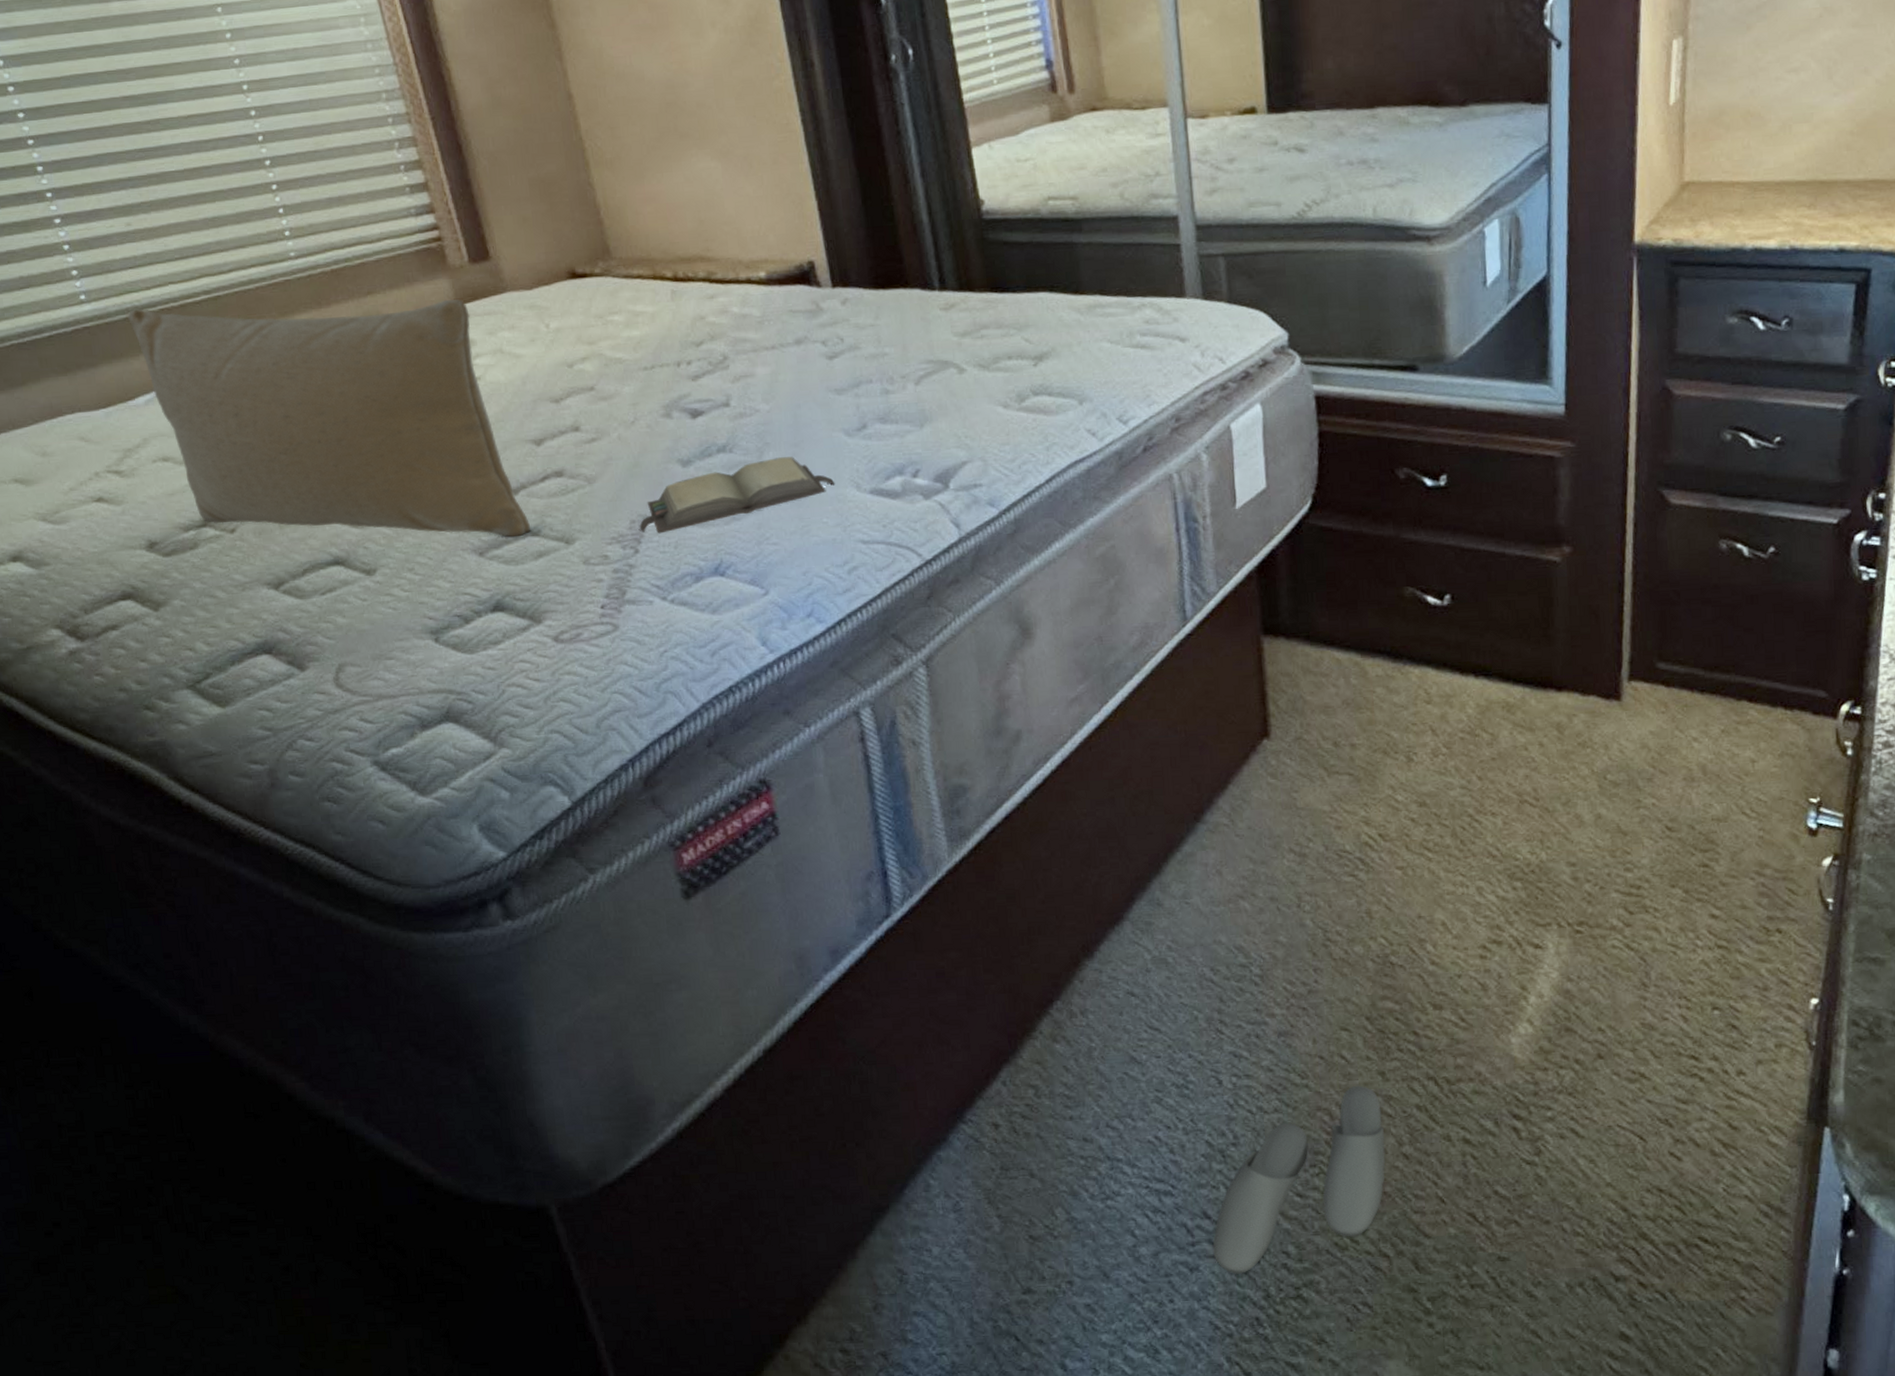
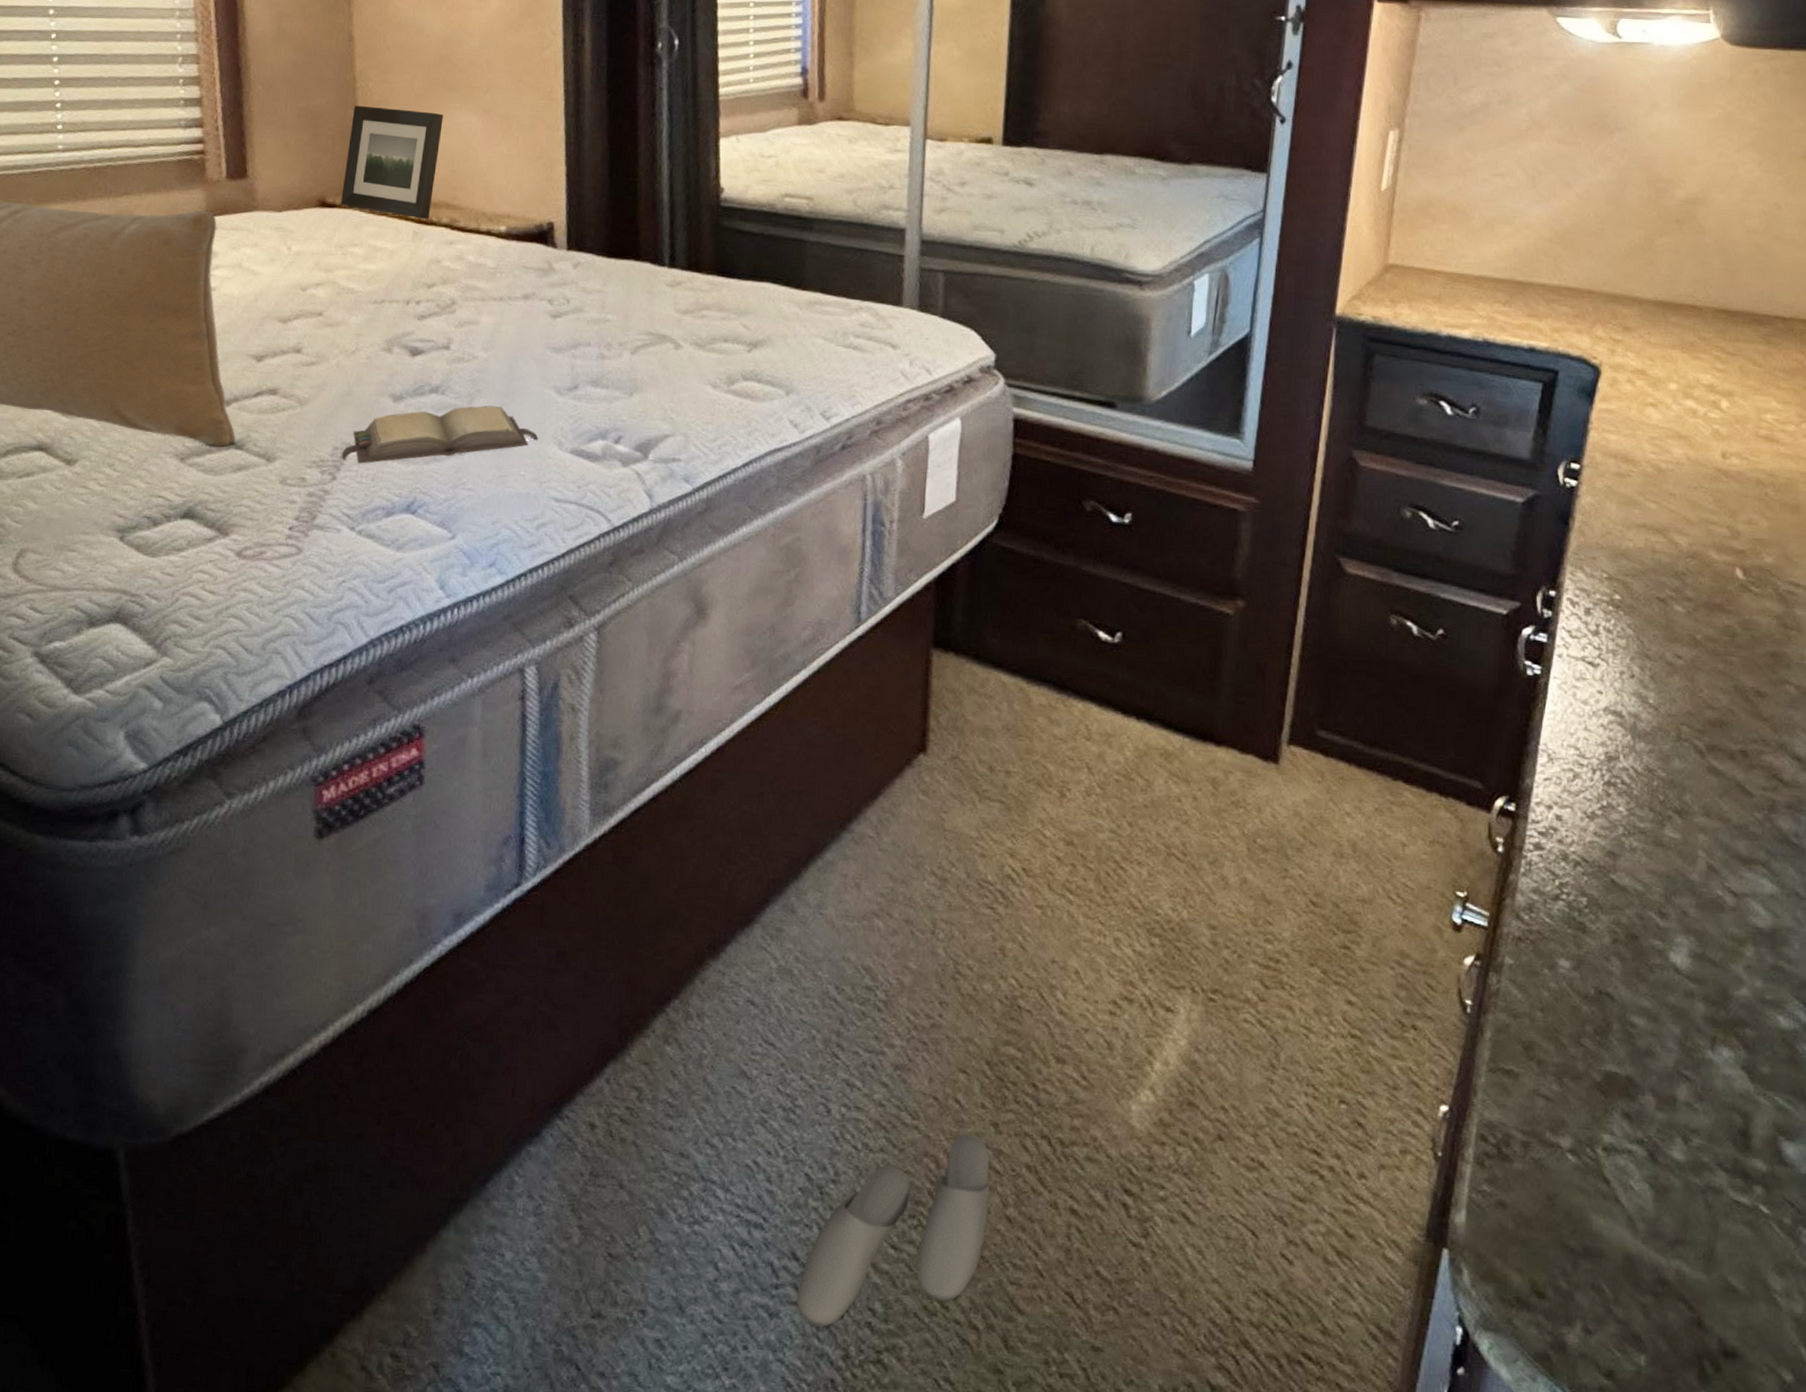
picture frame: none [586,163,685,277] -> present [340,105,444,220]

